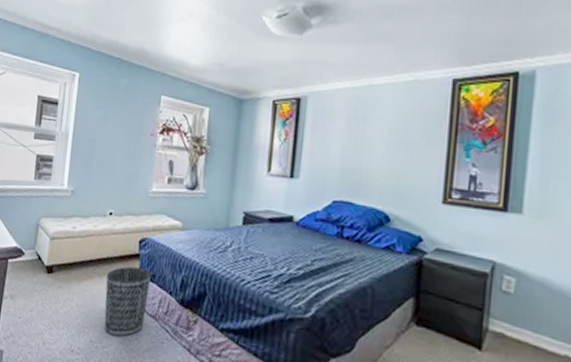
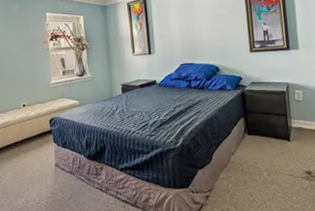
wastebasket: present [104,266,152,337] -> none [29,139,65,193]

